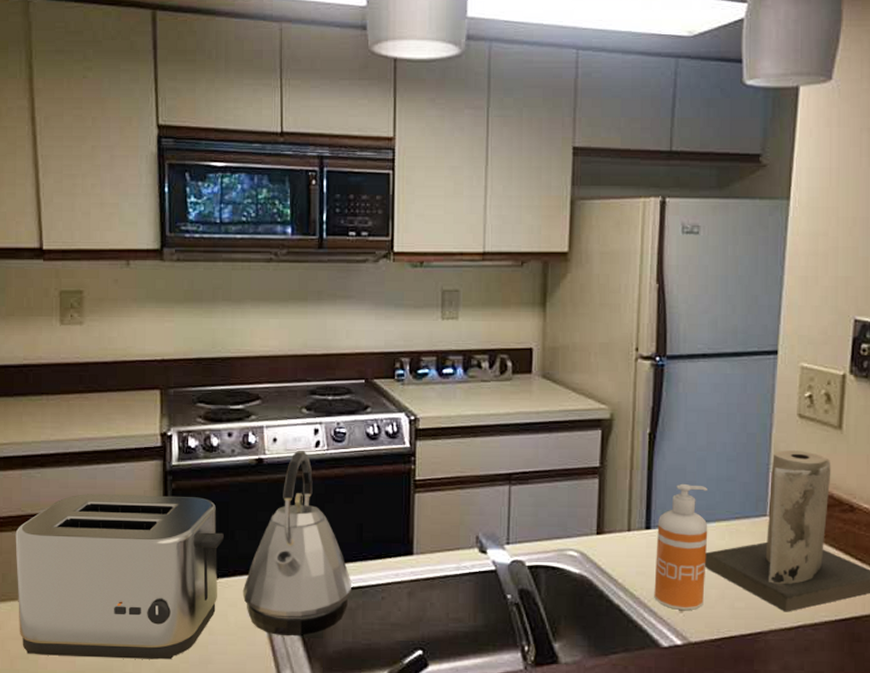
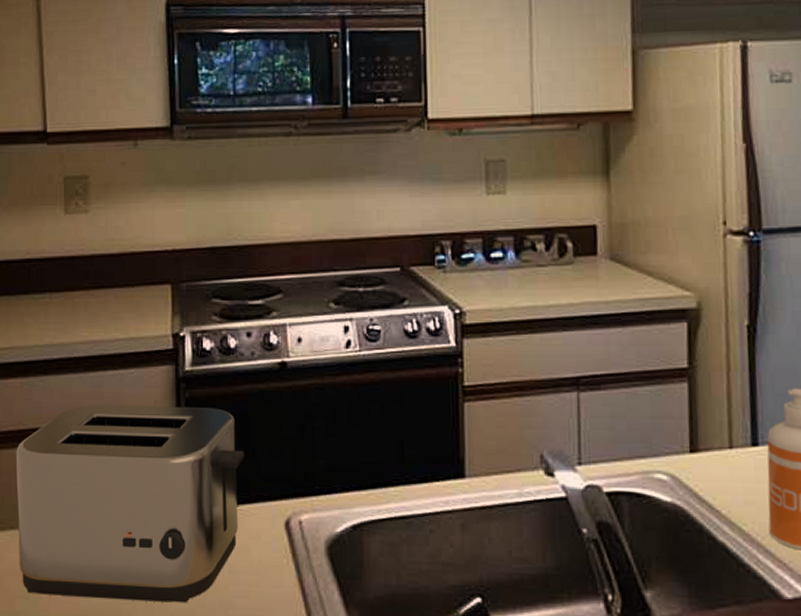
kettle: present [242,451,351,637] -> none [266,352,393,577]

